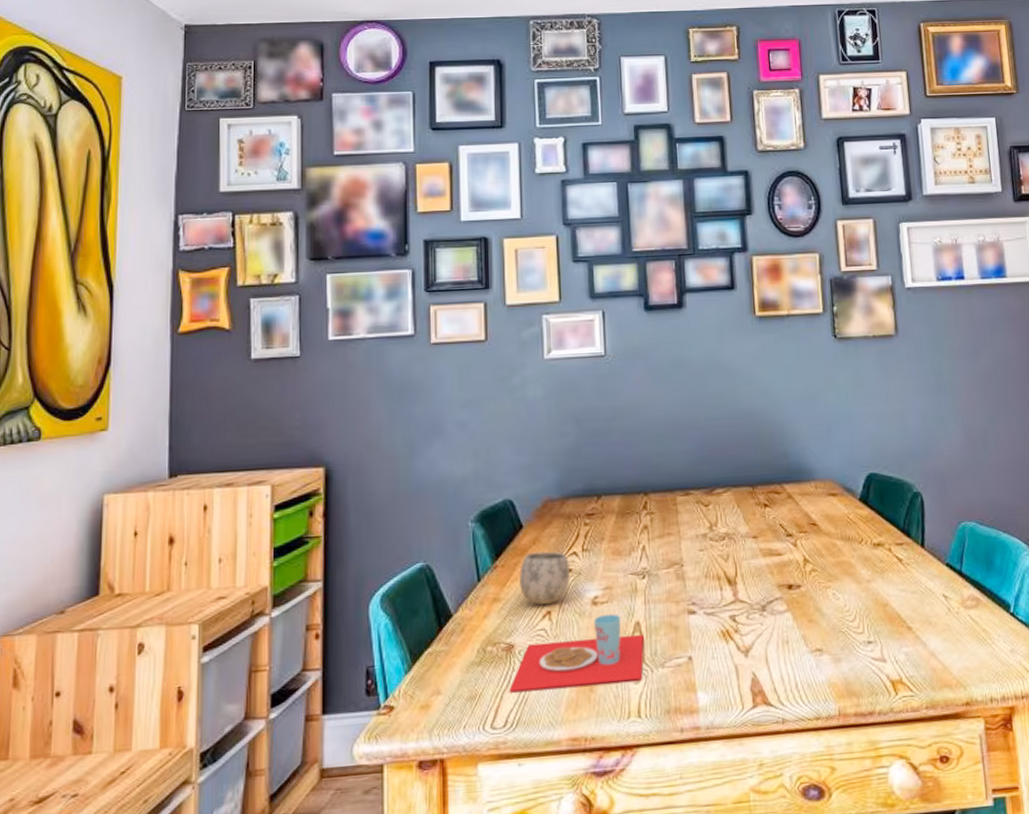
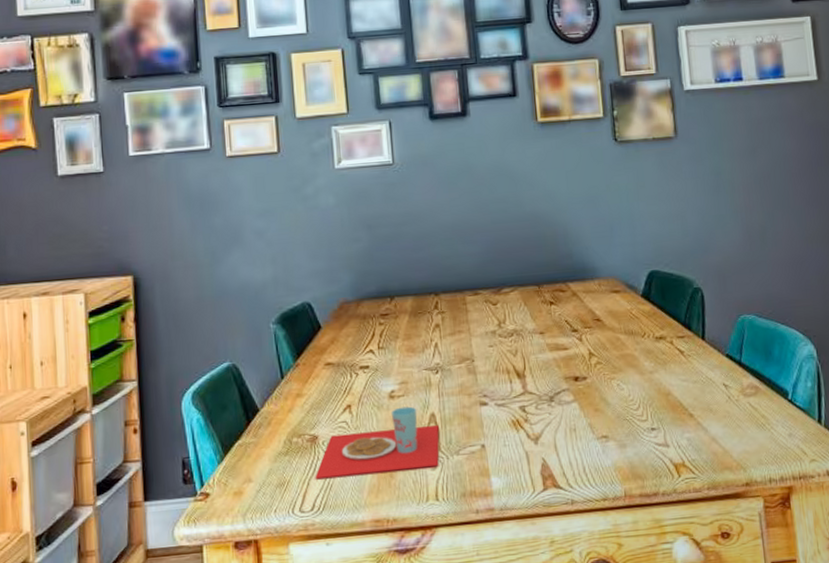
mug: present [519,551,571,606] -> none [320,349,369,400]

